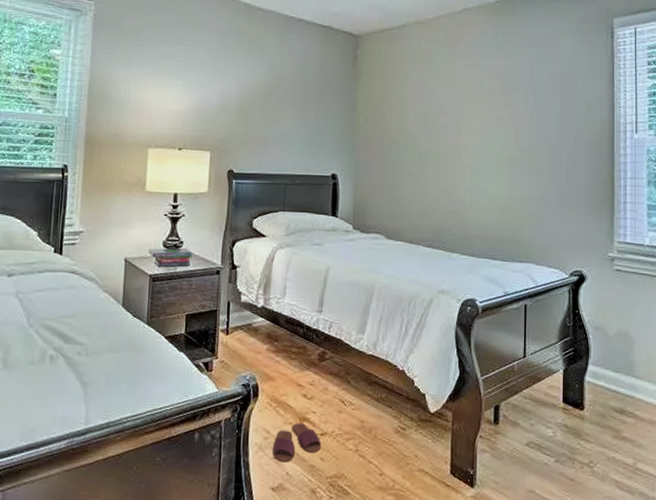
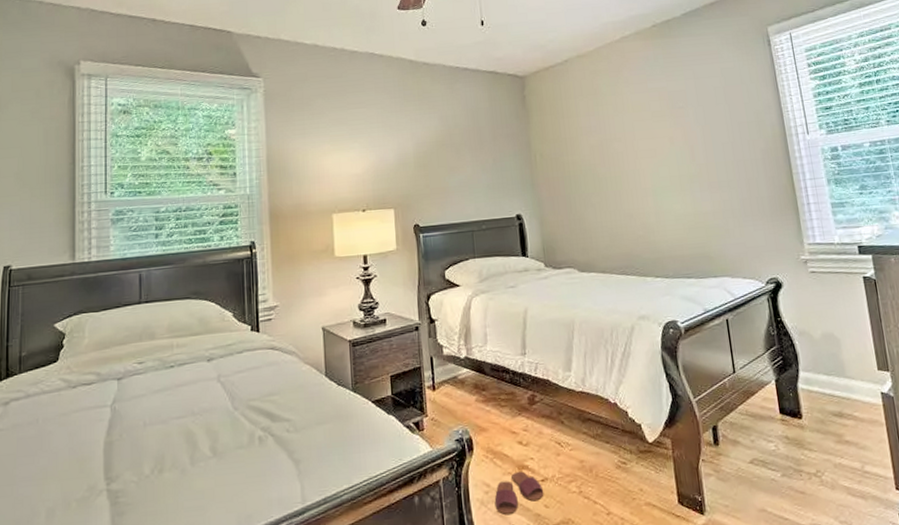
books: present [148,247,192,268] -> none [345,308,389,332]

